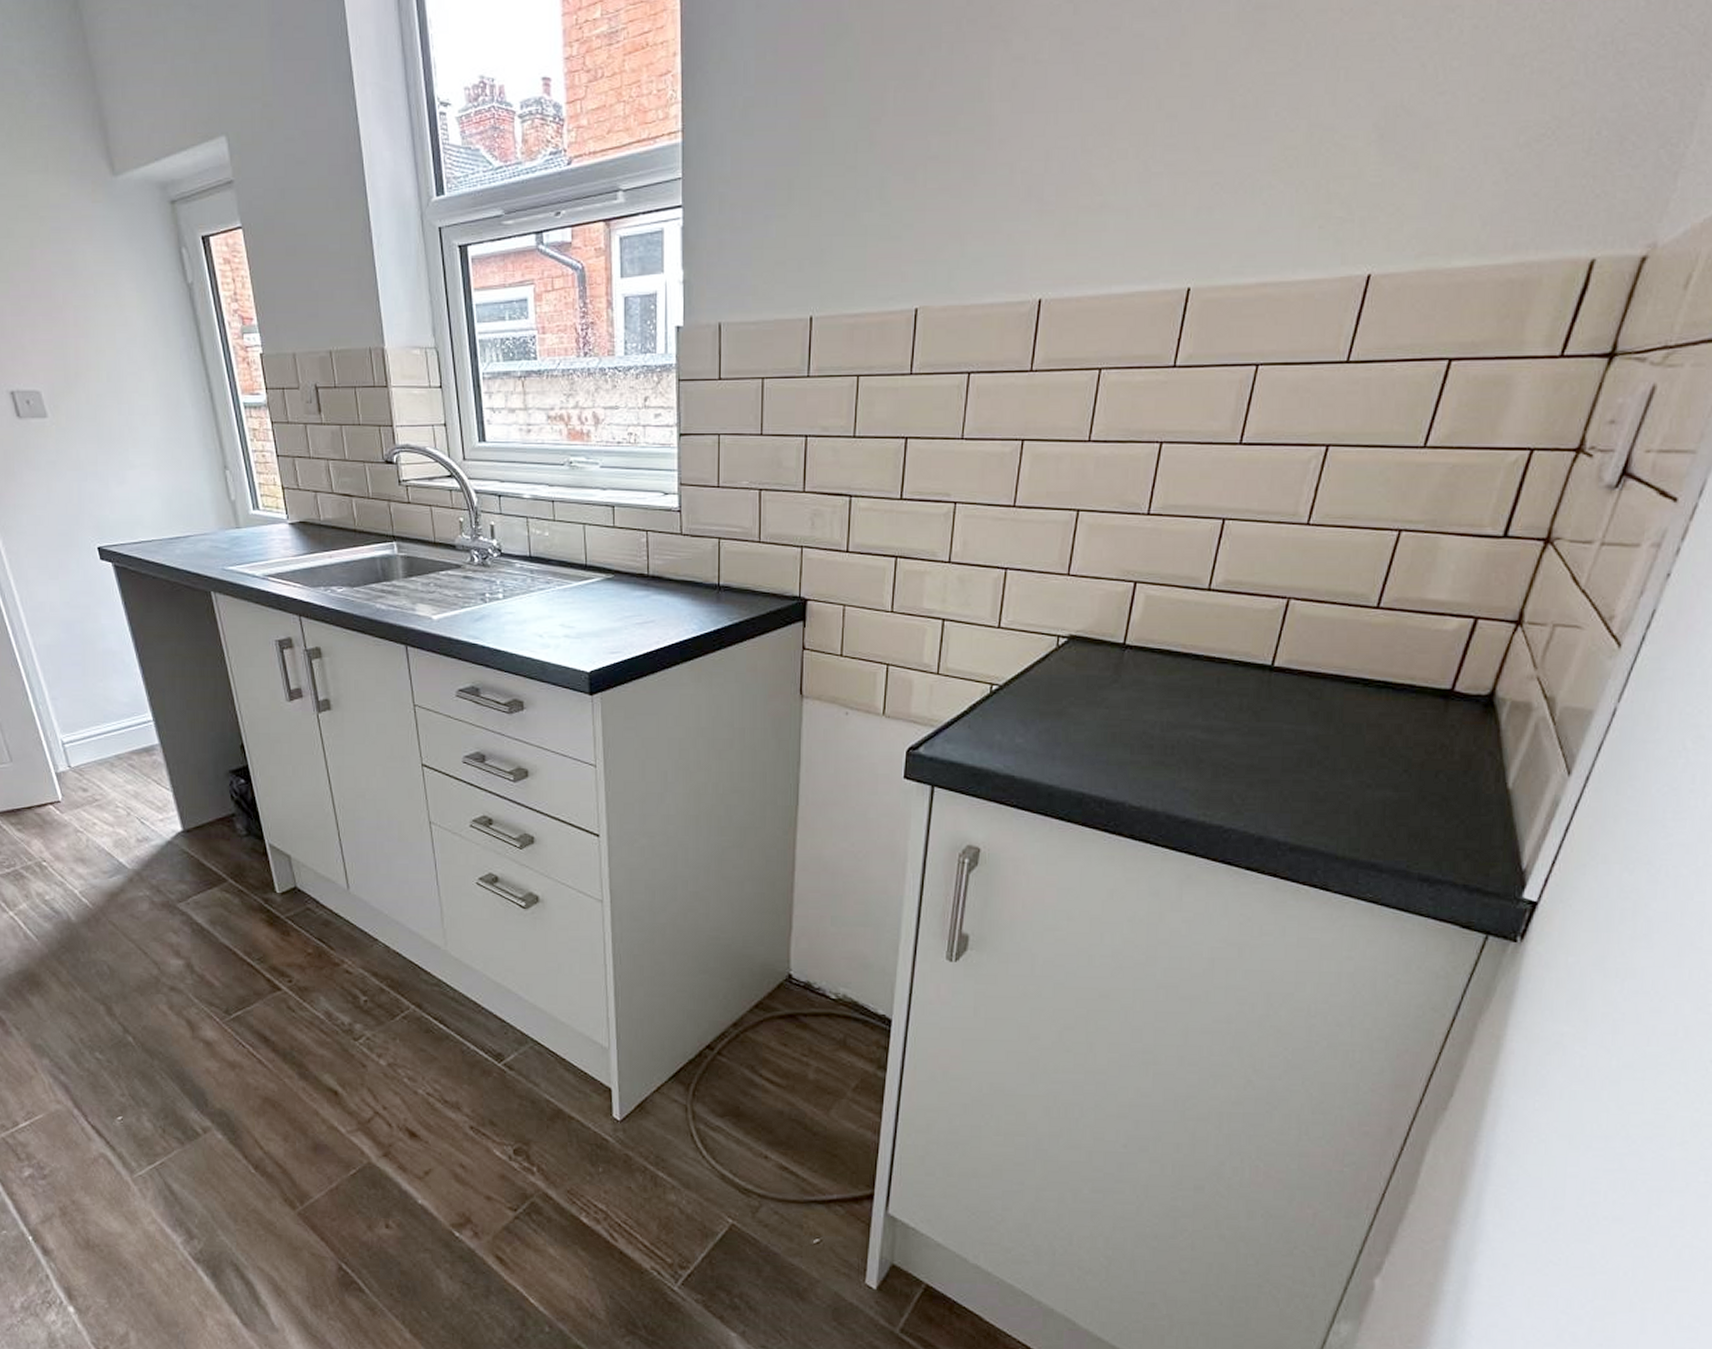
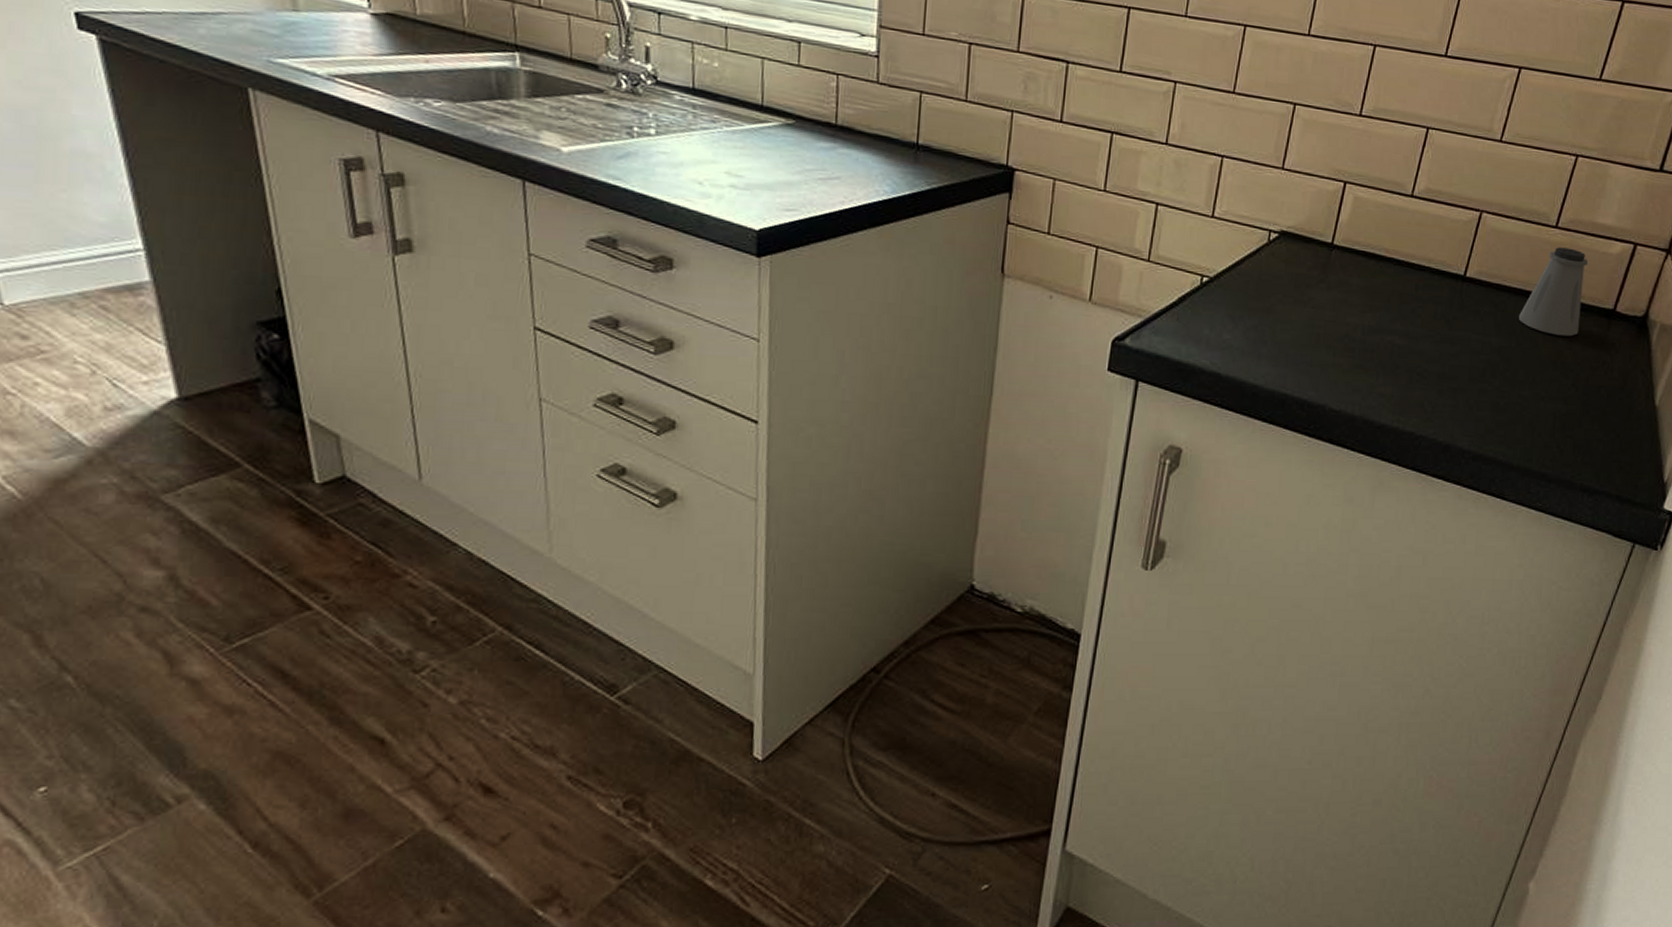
saltshaker: none [1337,628,1419,721] -> present [1519,247,1589,337]

